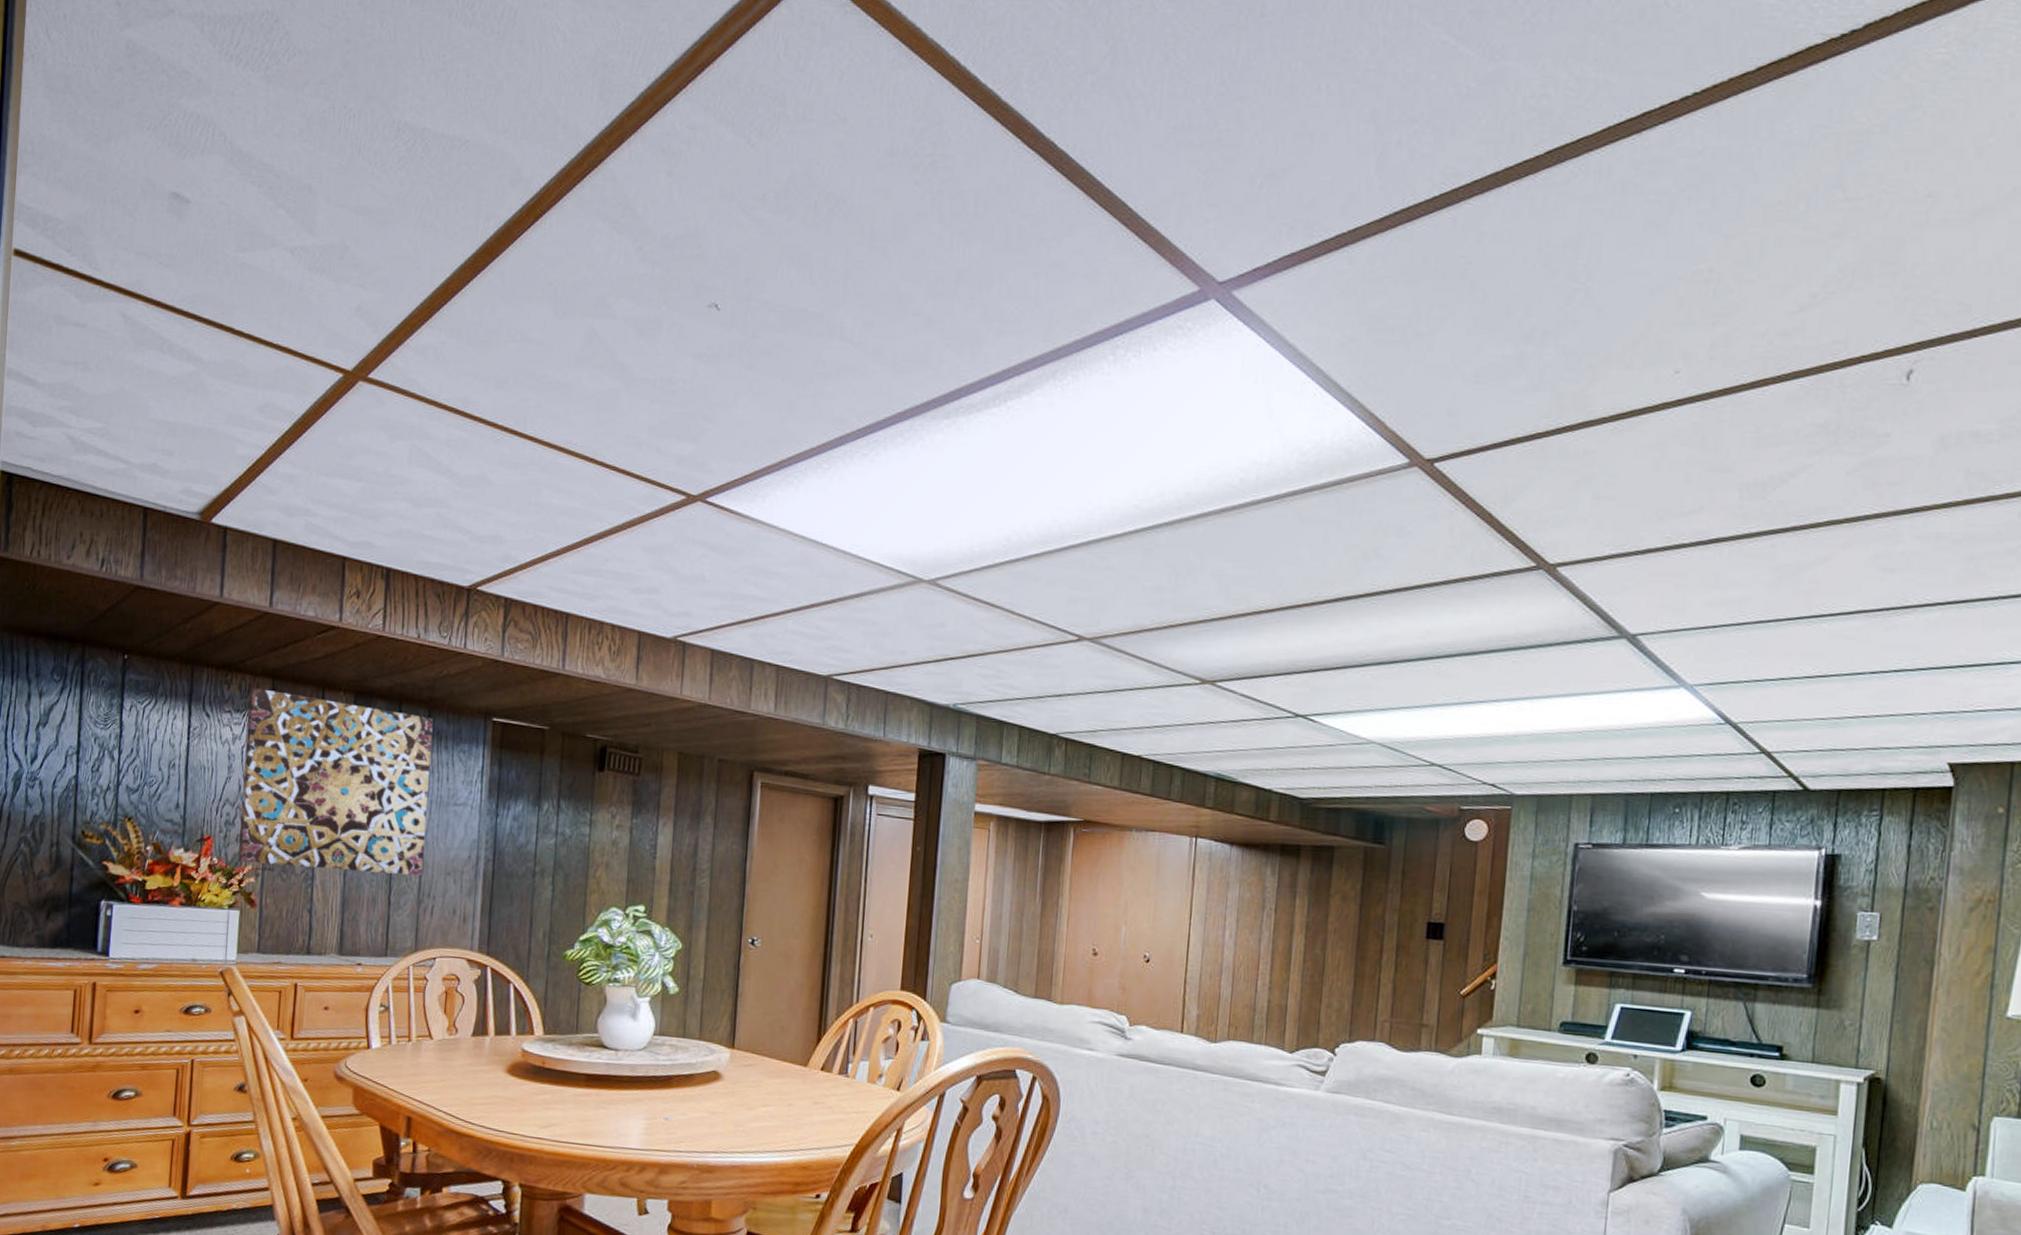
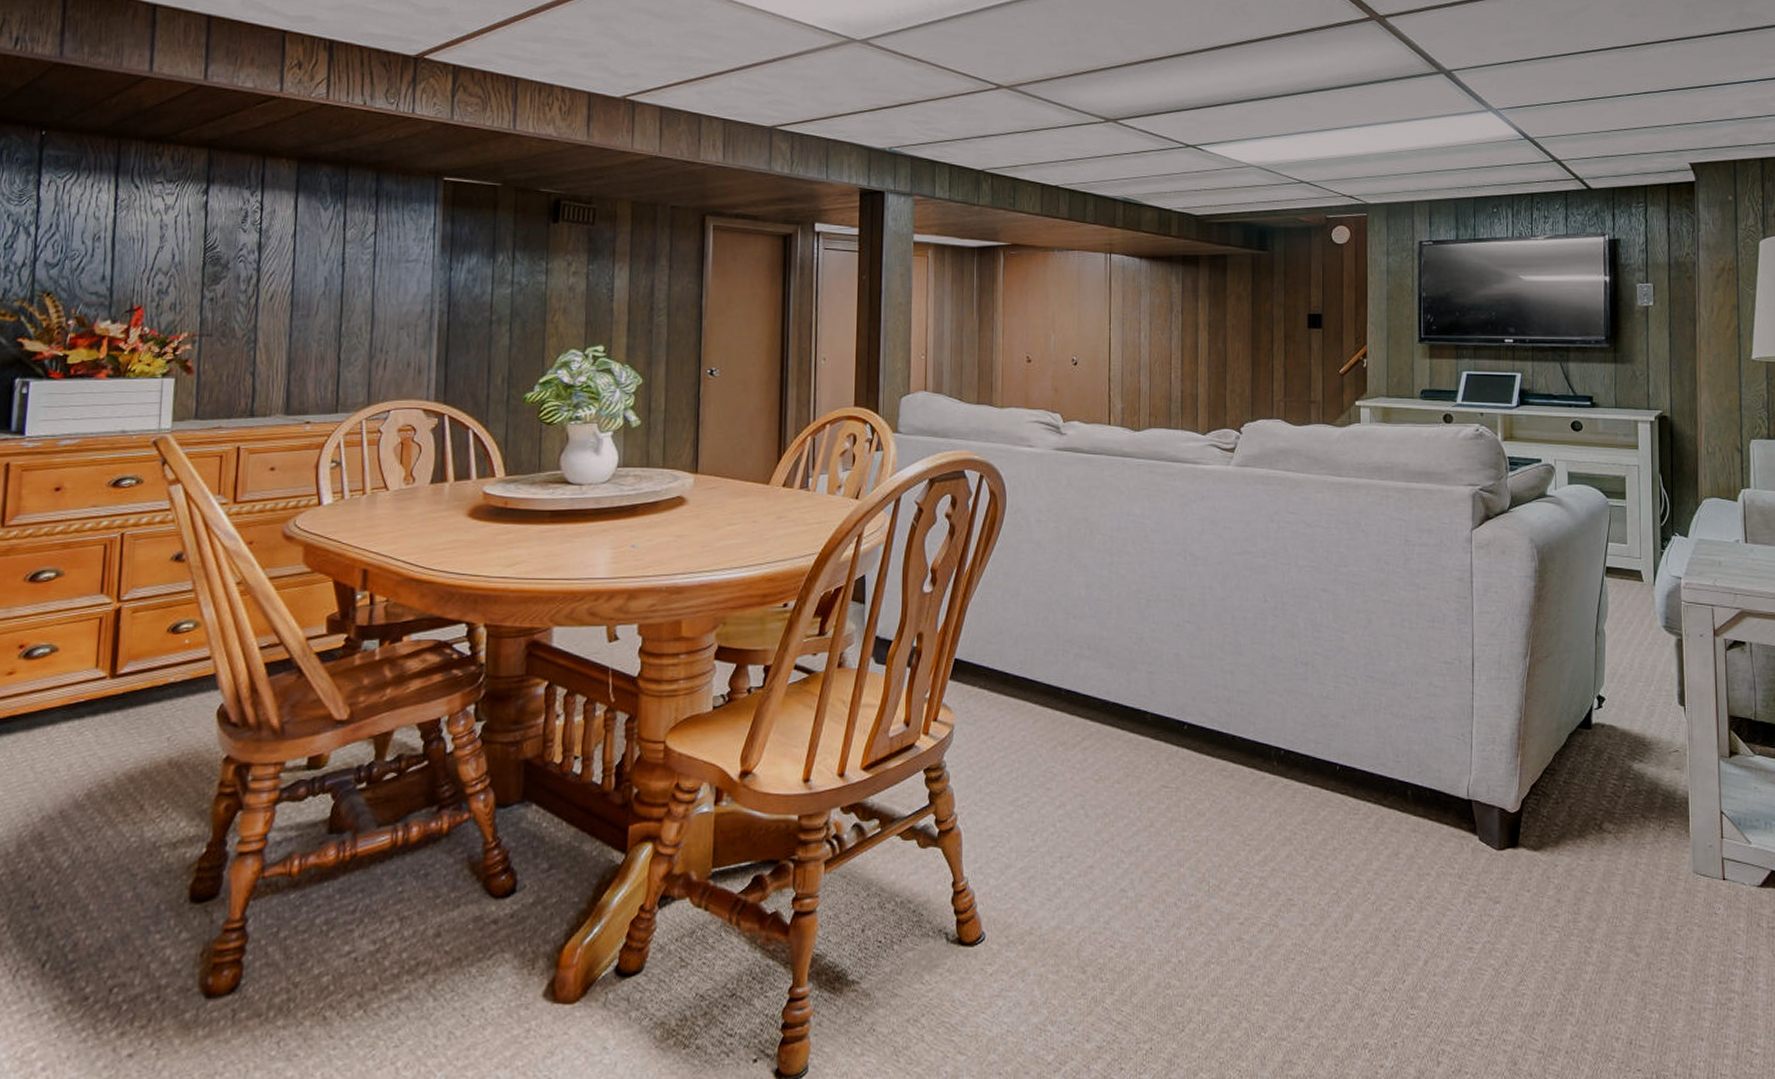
wall art: present [238,688,433,876] -> none [172,158,382,332]

